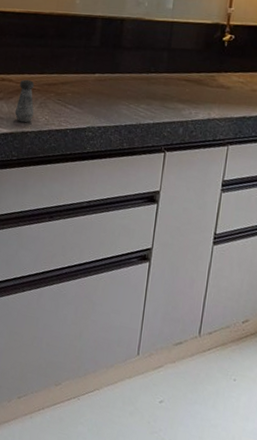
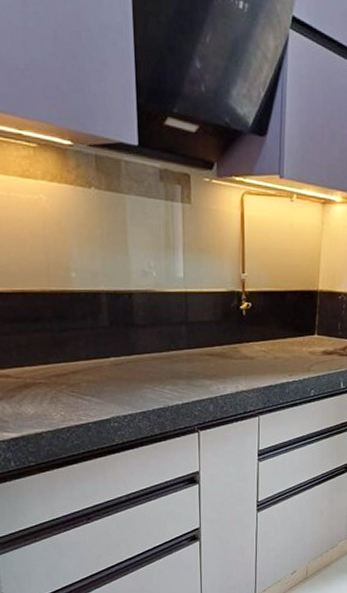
salt shaker: present [14,79,35,123] -> none [21,373,46,423]

